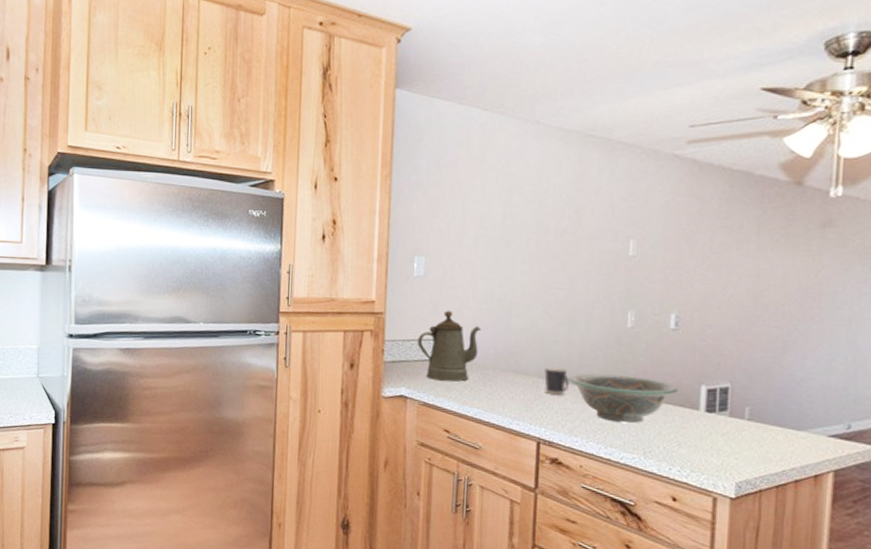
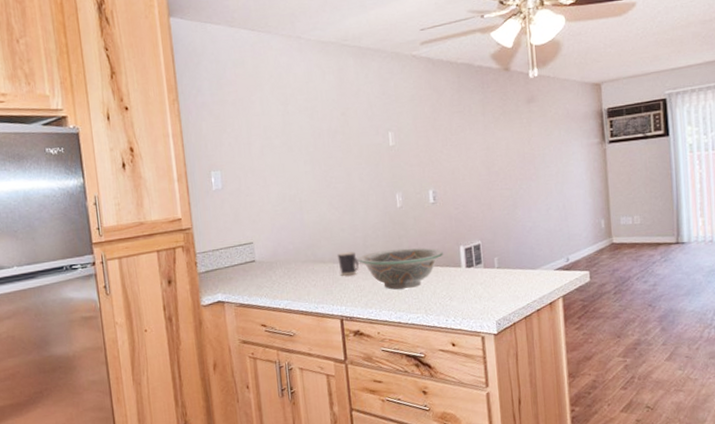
coffee pot: present [417,310,482,382] -> none [225,216,280,282]

